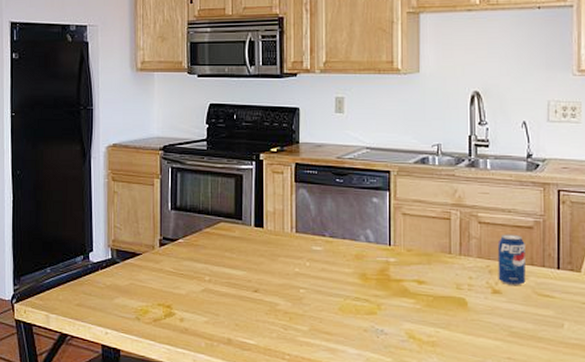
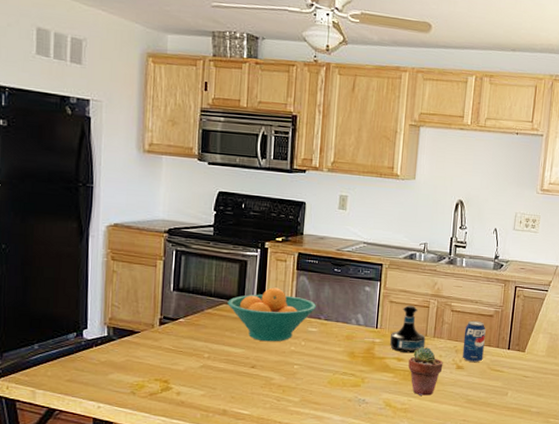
fruit bowl: none [225,202,320,263] -> present [227,287,317,342]
tequila bottle: none [406,218,450,275] -> present [389,305,426,354]
potted succulent: none [432,267,475,326] -> present [408,347,443,396]

